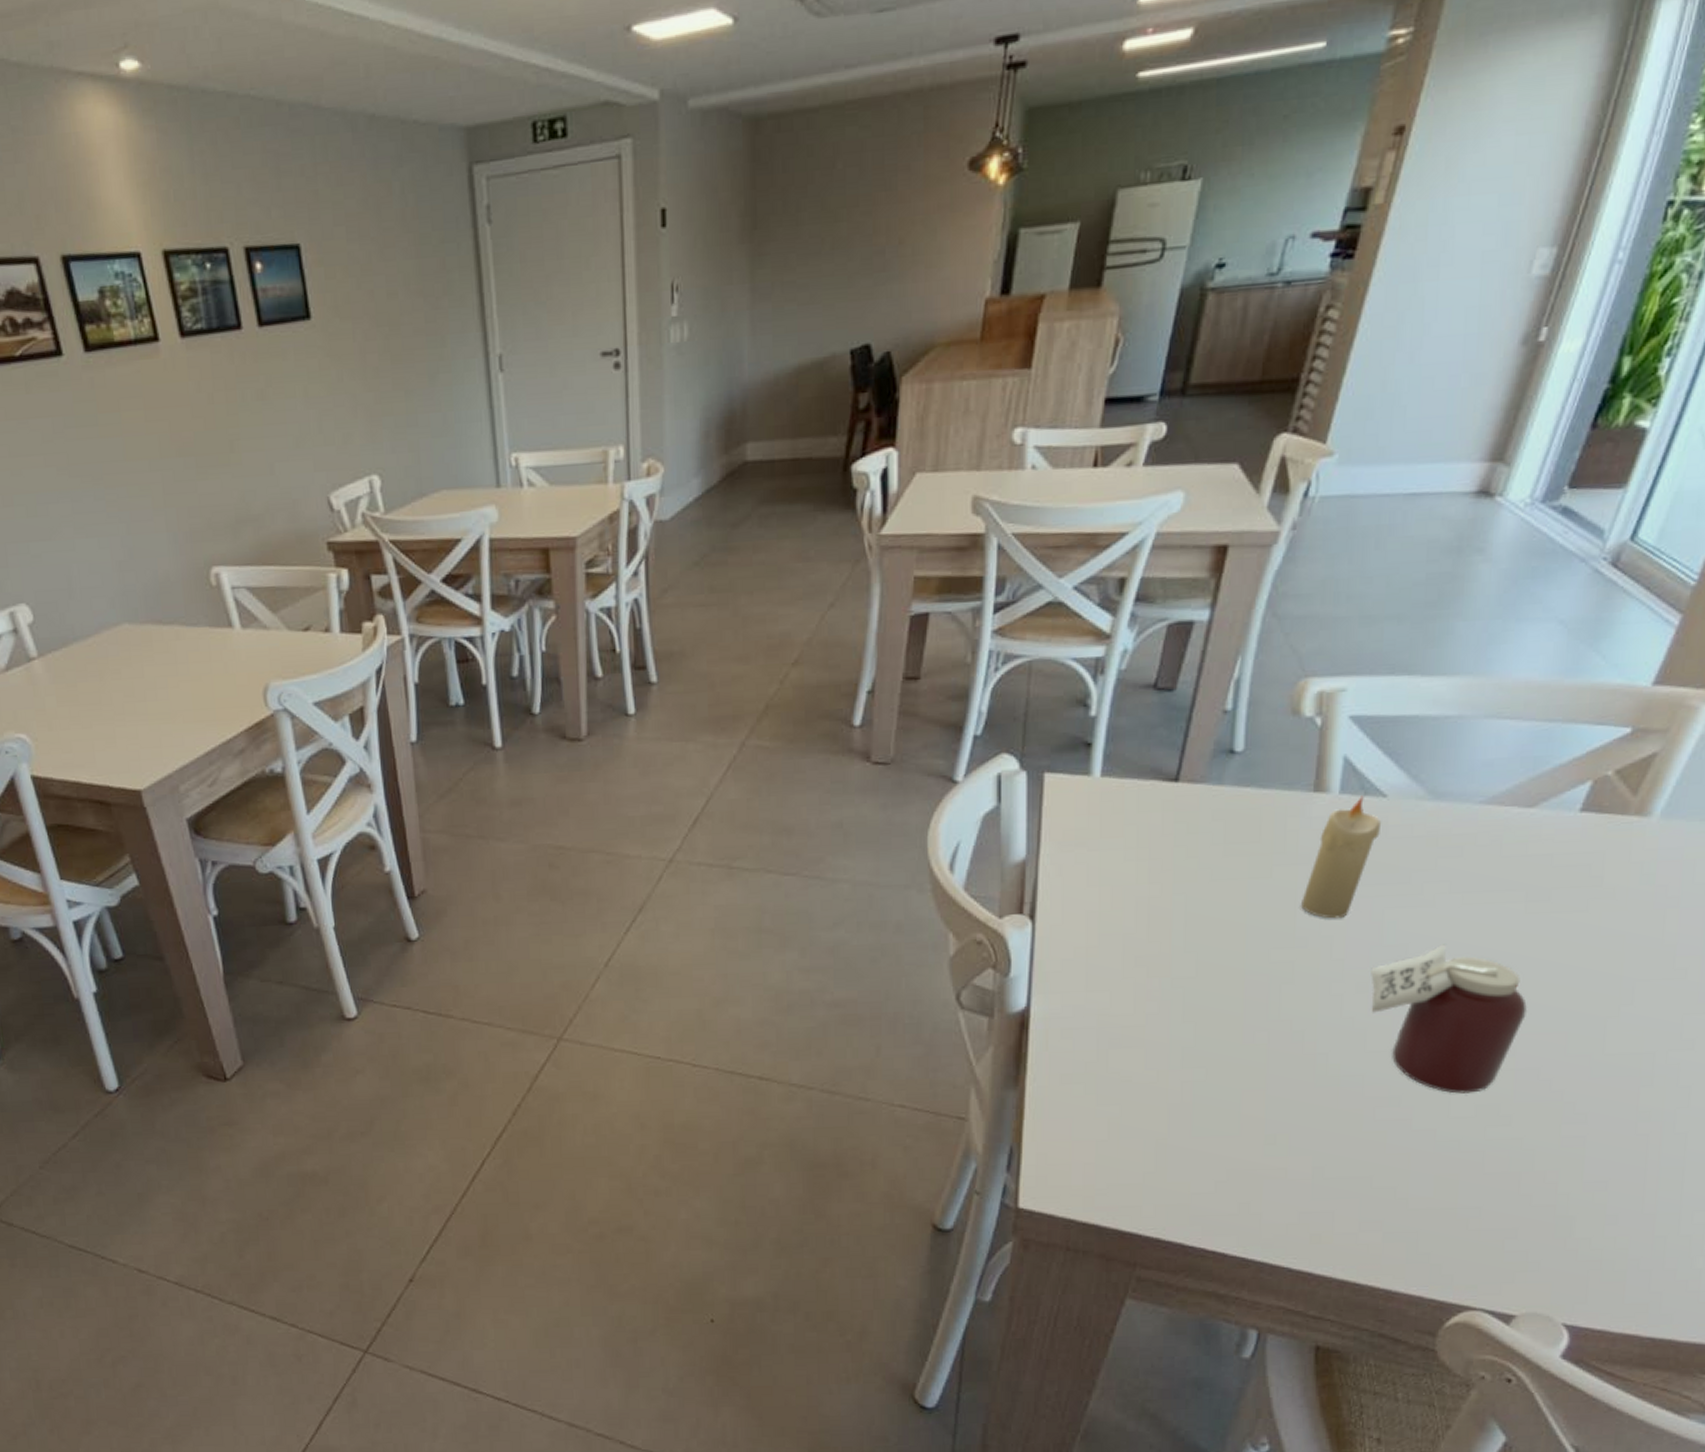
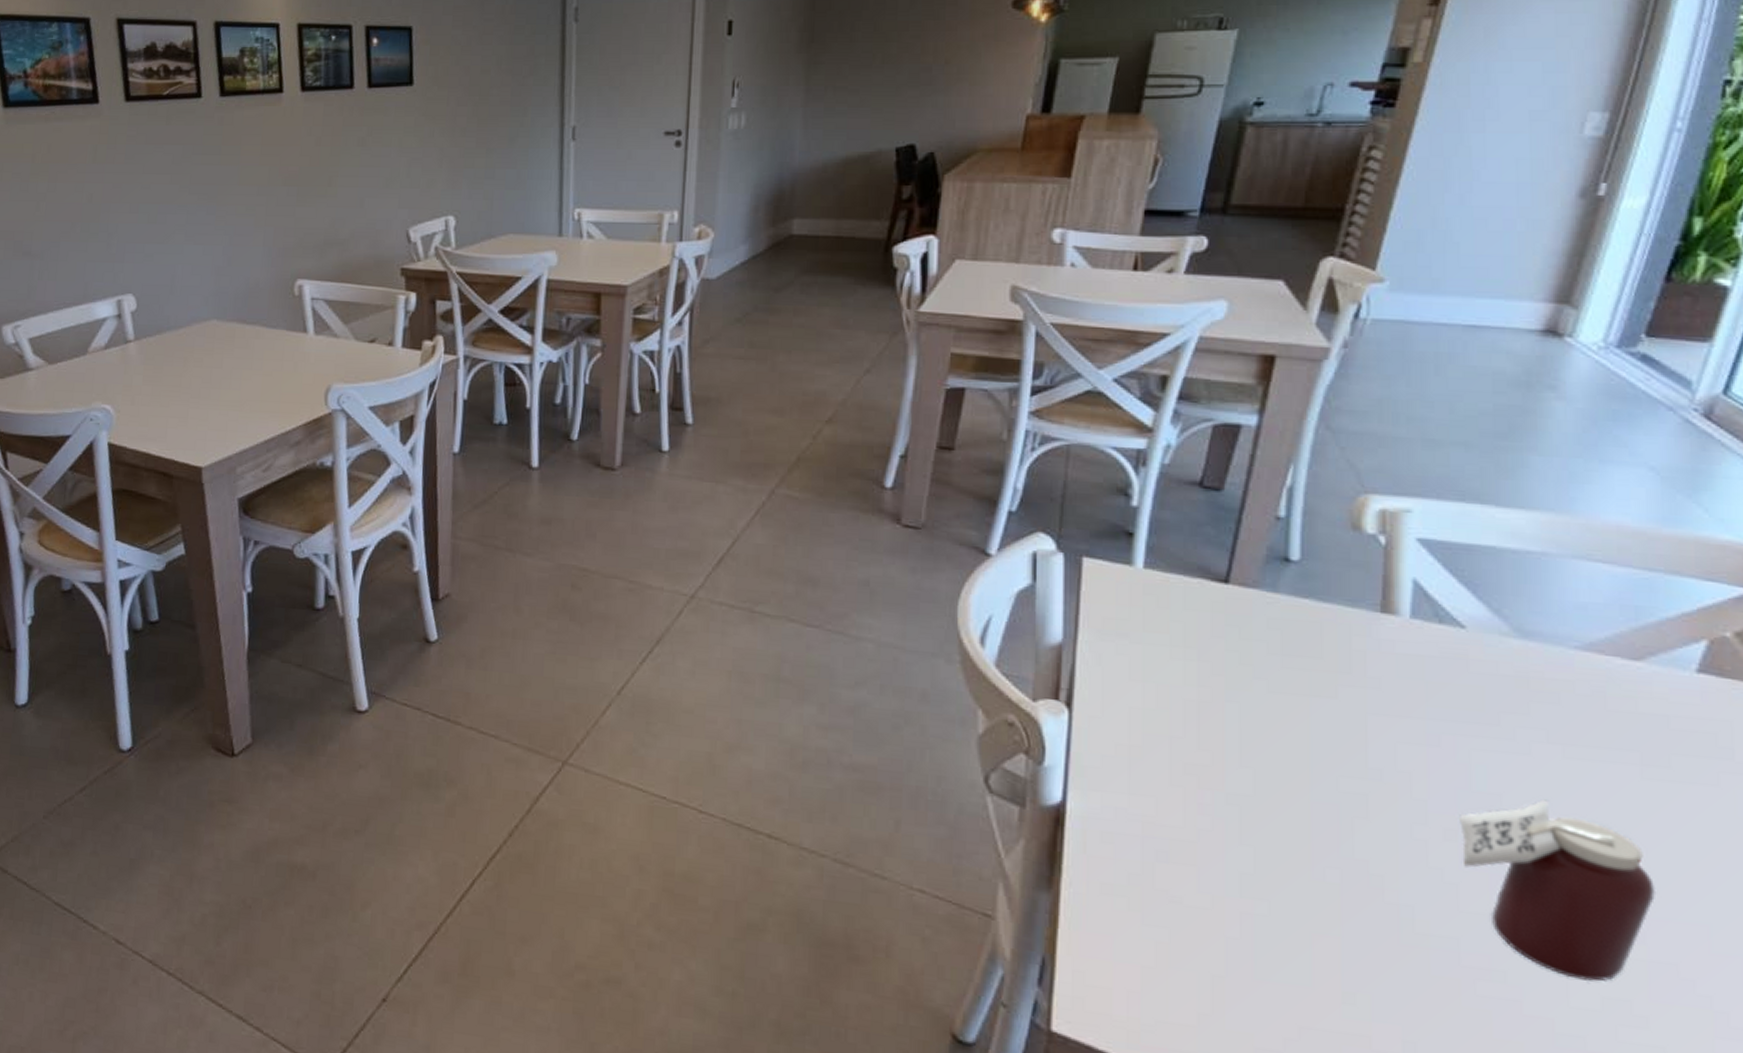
candle: present [1301,796,1382,919] -> none [1373,623,1462,754]

